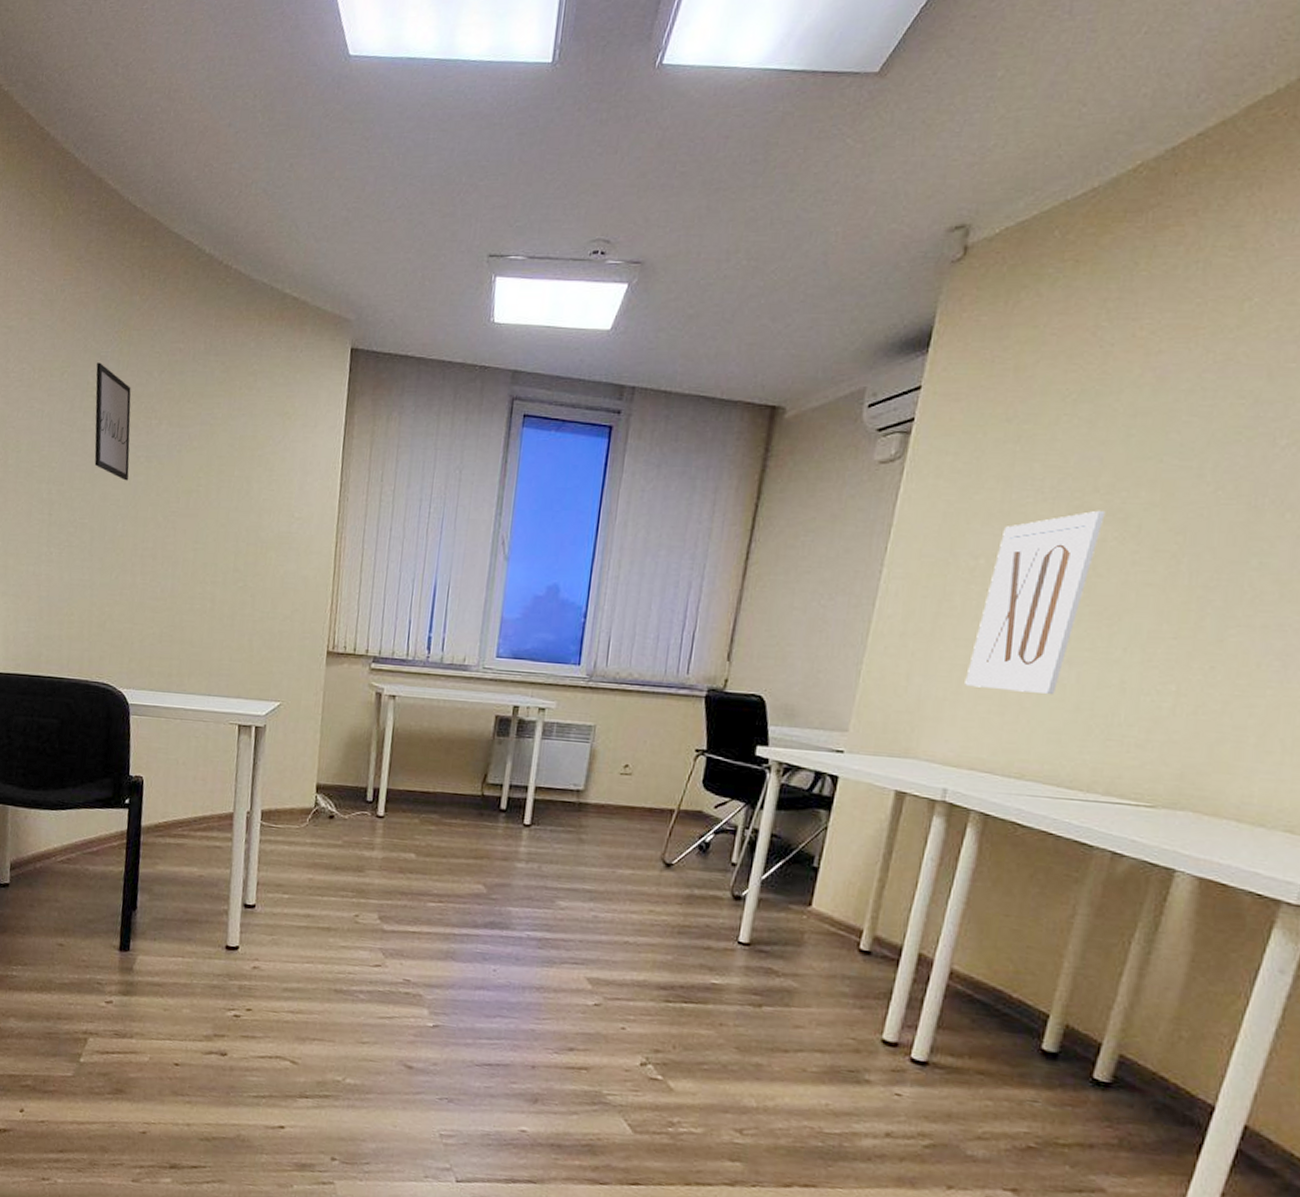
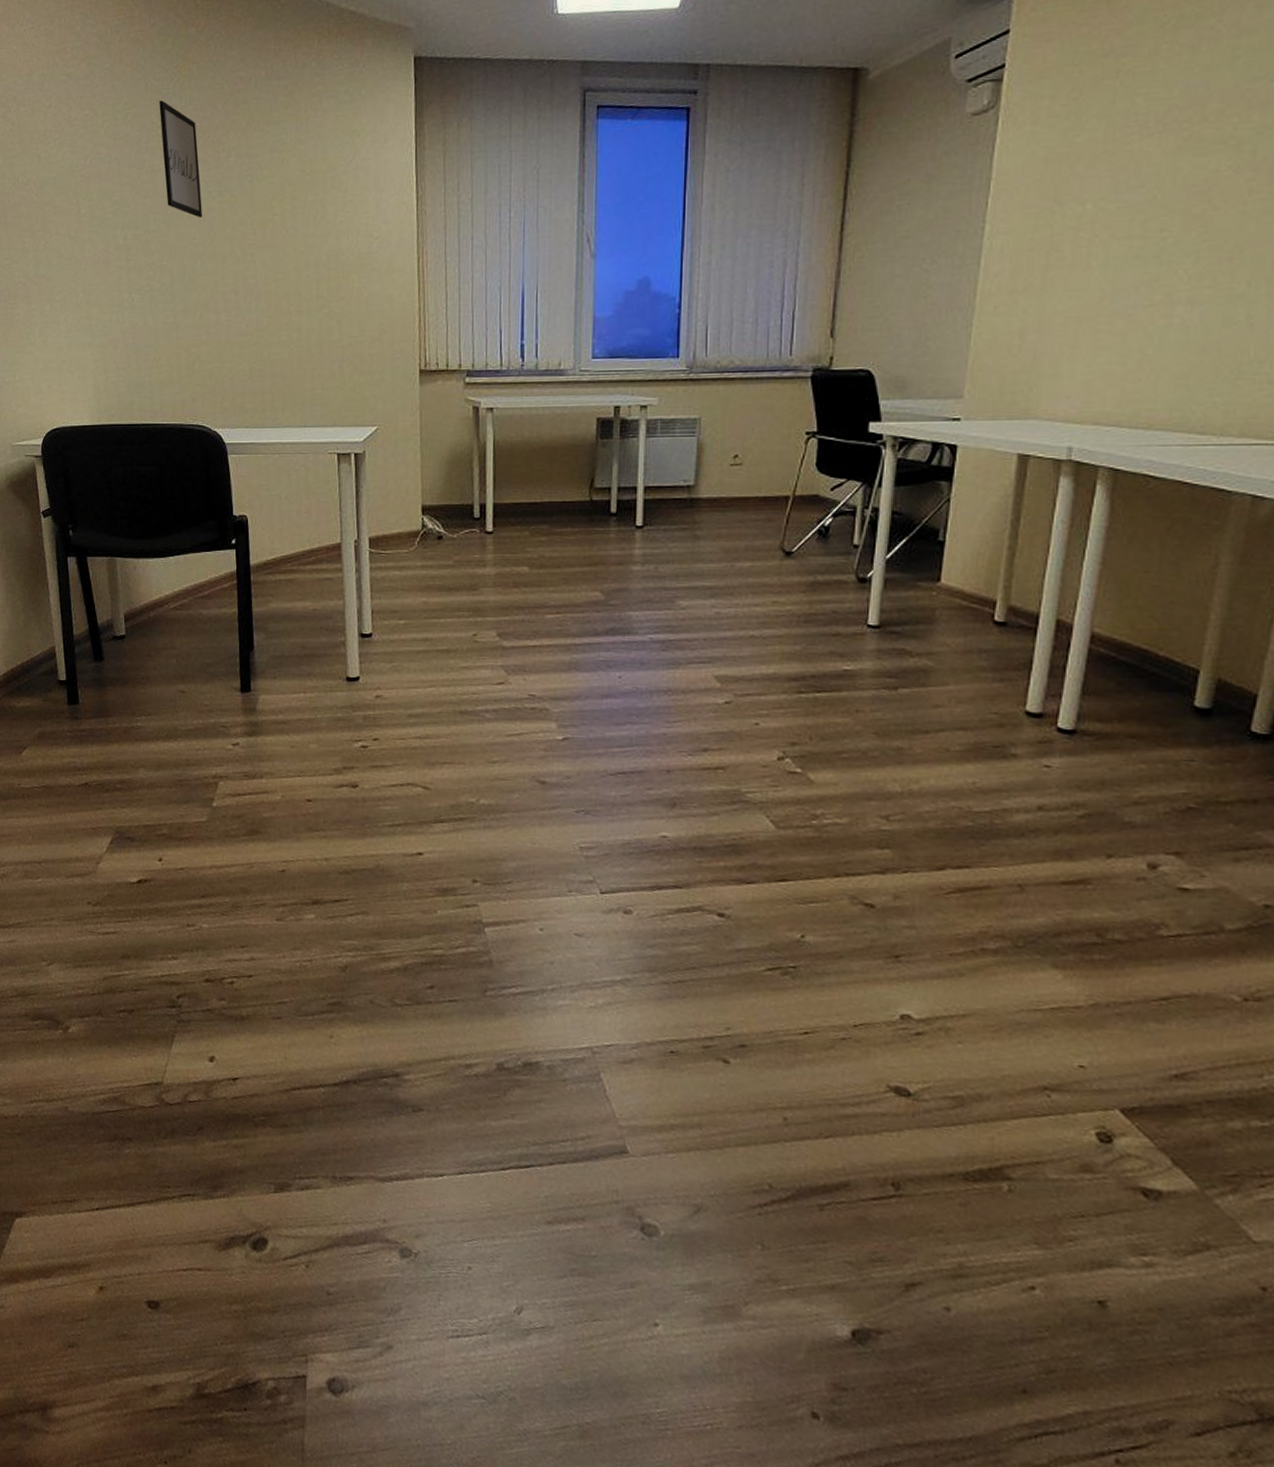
wall art: present [965,510,1106,695] -> none [1082,139,1217,339]

